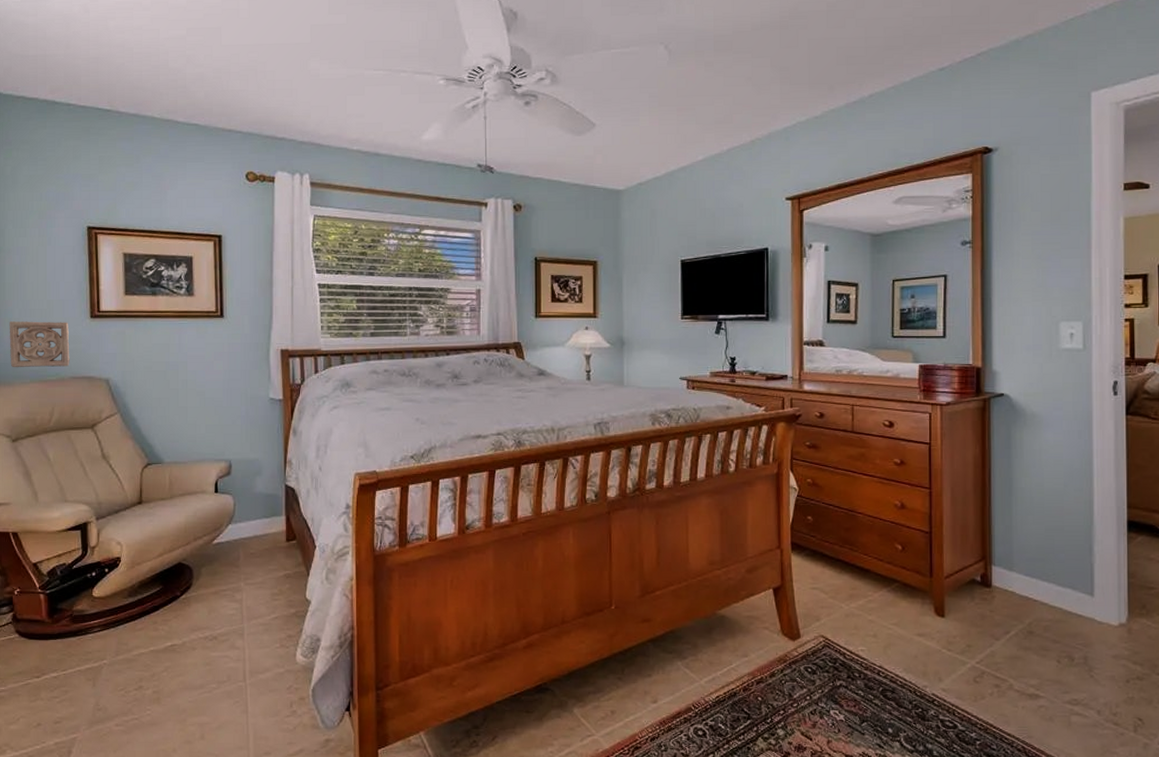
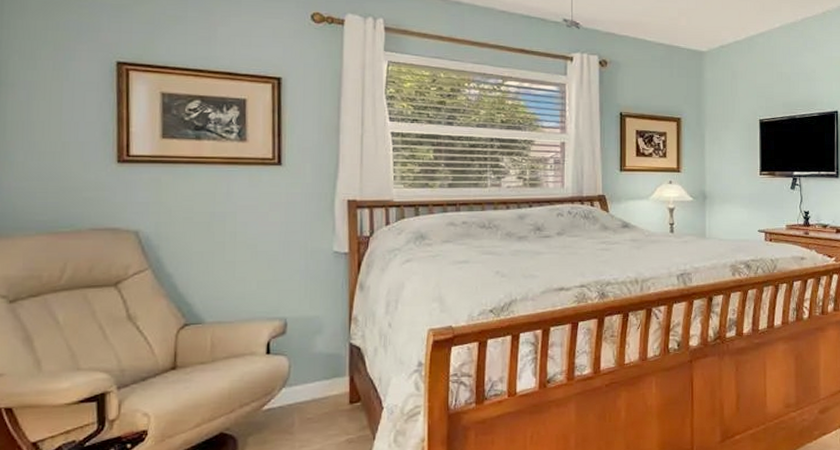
wall ornament: present [9,321,70,368] -> none [9,165,90,218]

